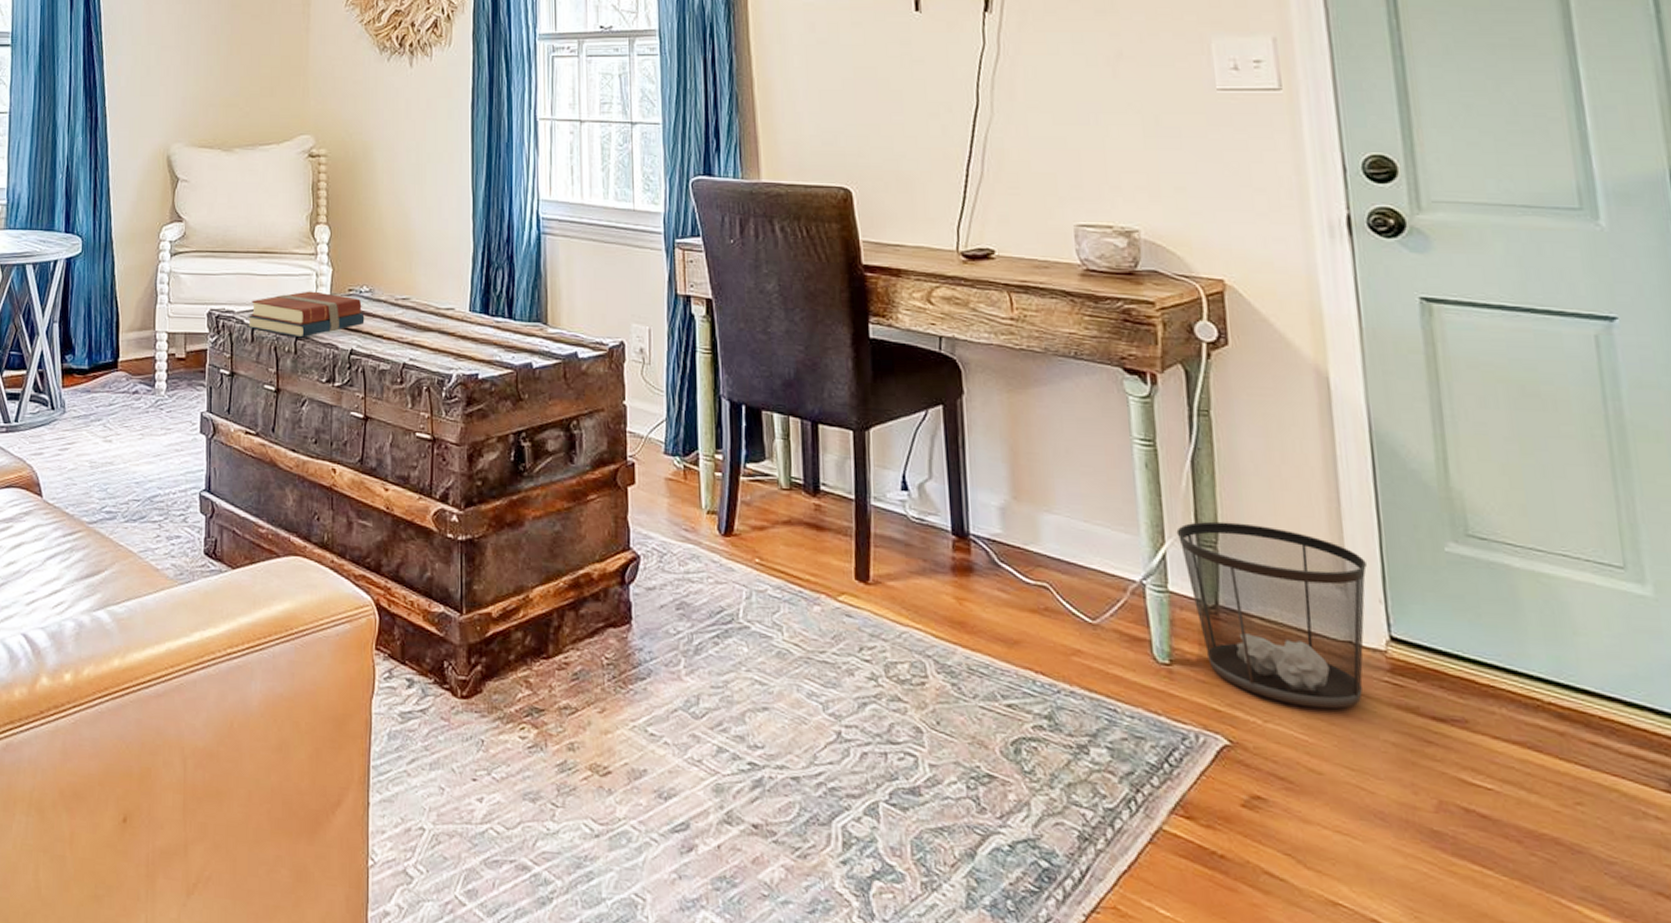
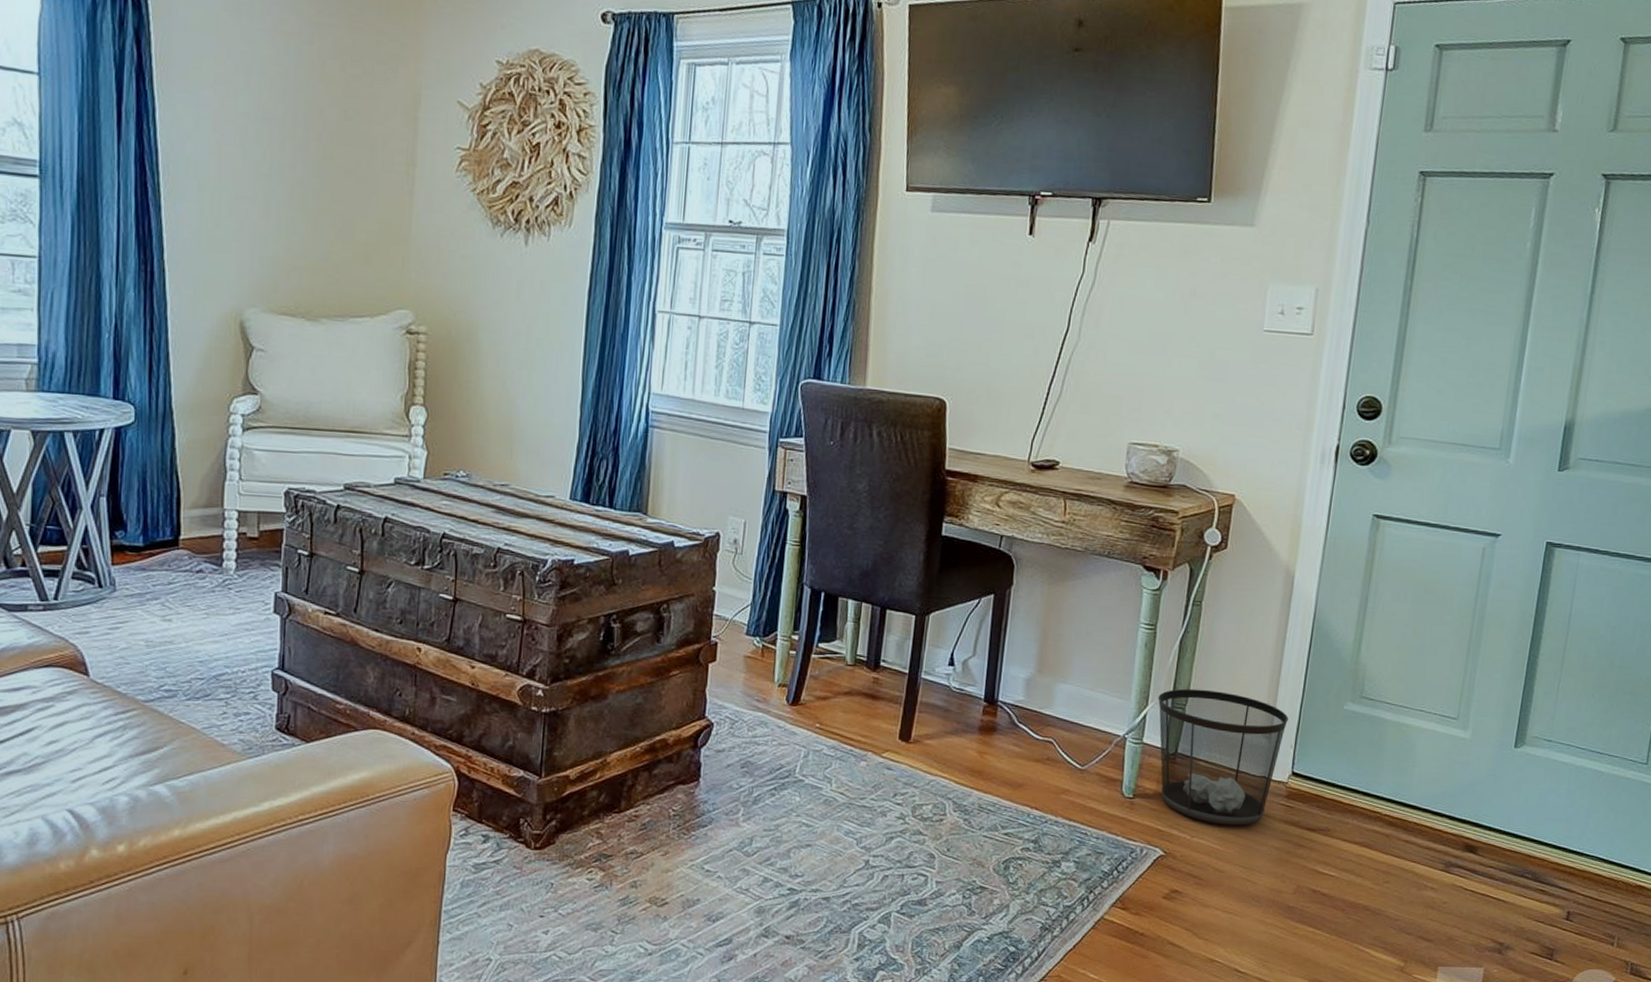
books: present [247,291,365,338] -> none [330,473,460,521]

